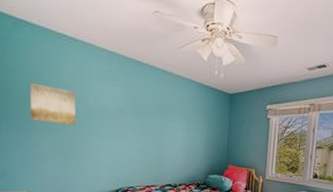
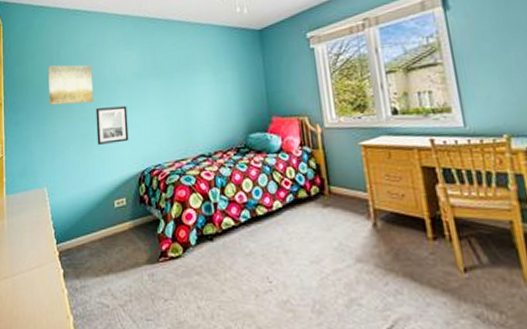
wall art: none [77,132,108,164] -> present [95,105,129,146]

